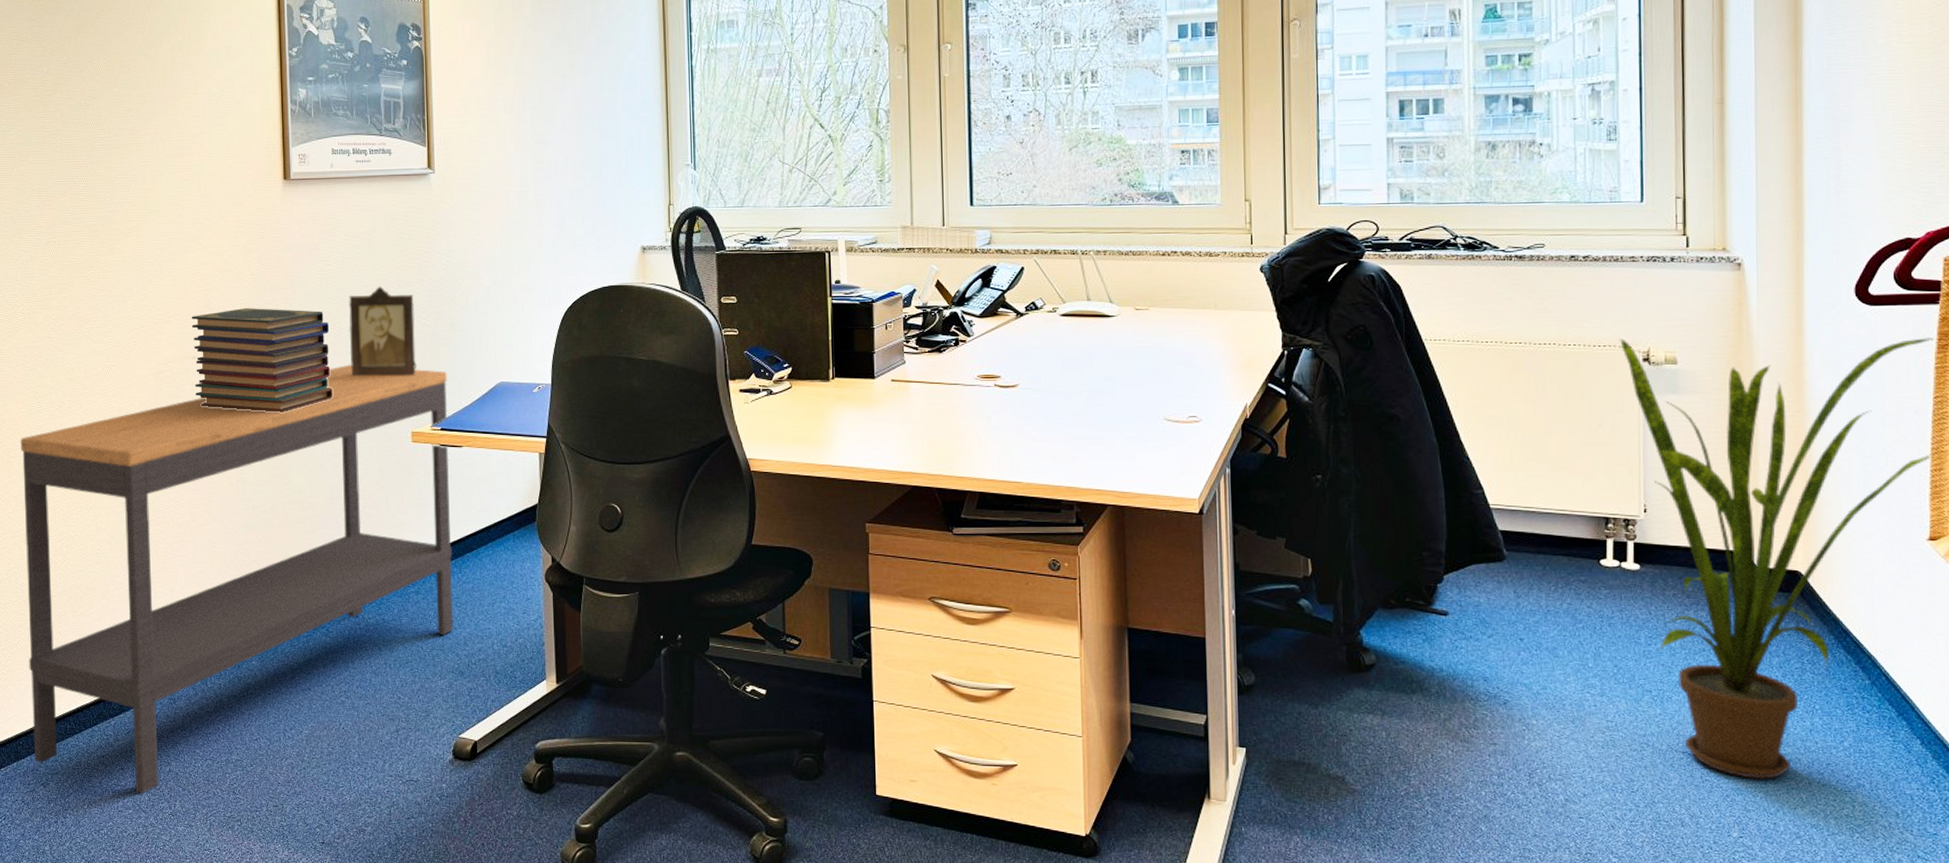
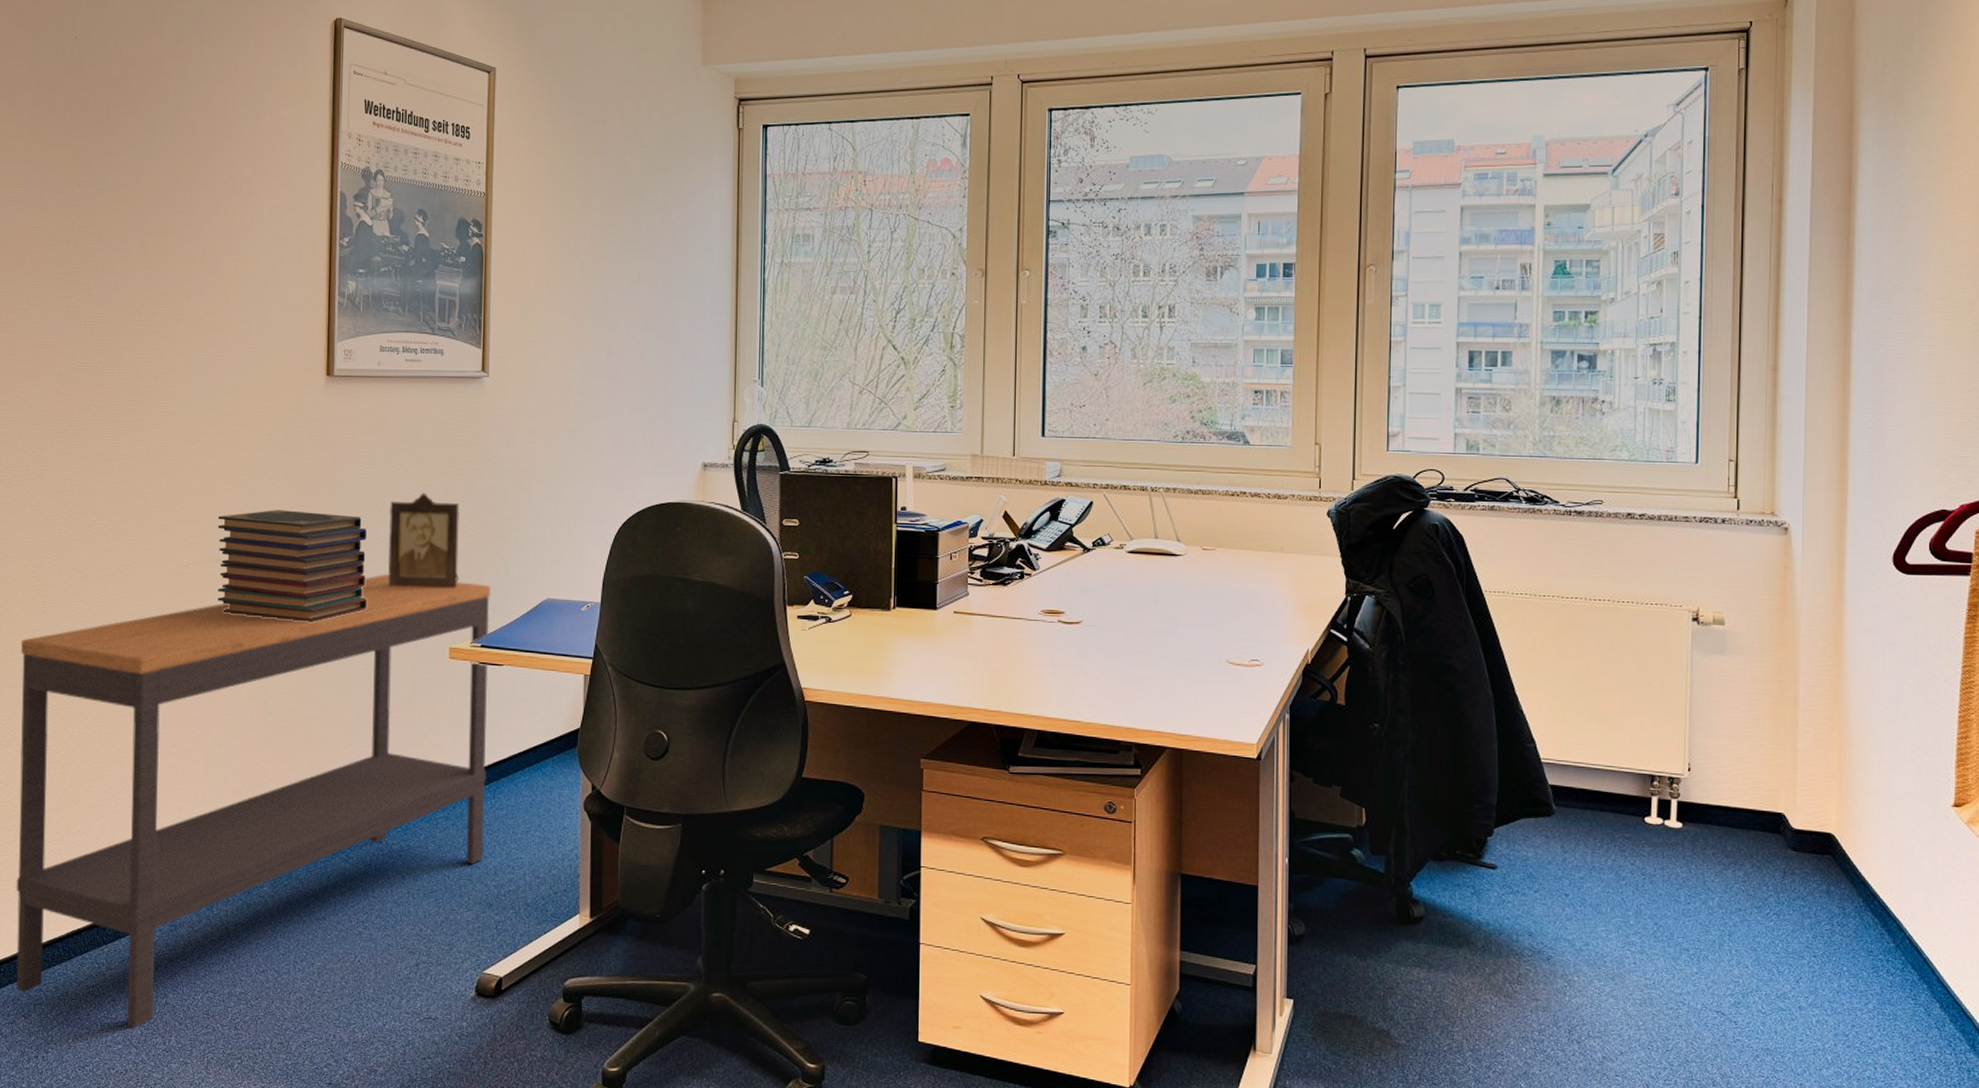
house plant: present [1619,338,1934,779] -> none [1670,597,1964,1040]

